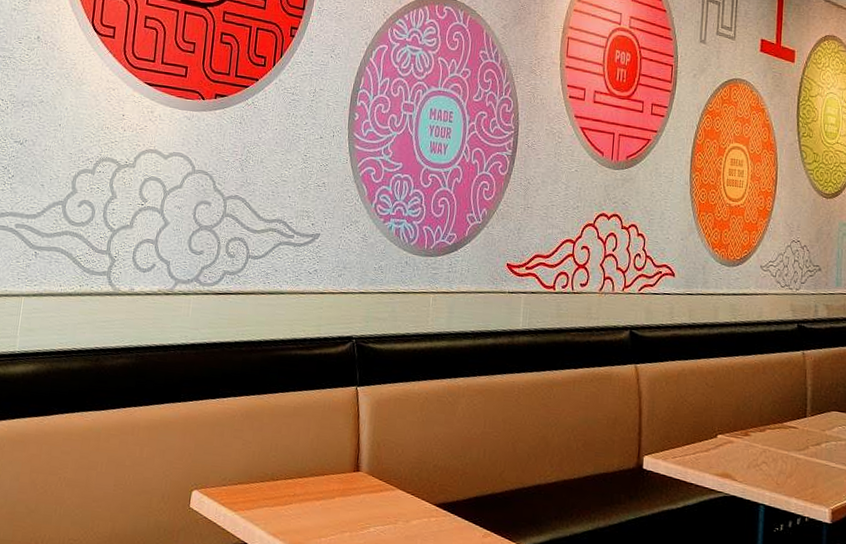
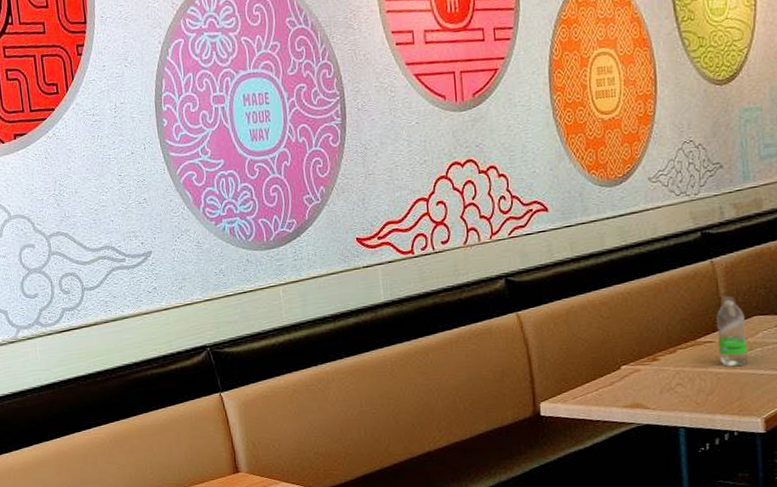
bottle: none [800,388,825,456] -> present [715,296,748,367]

